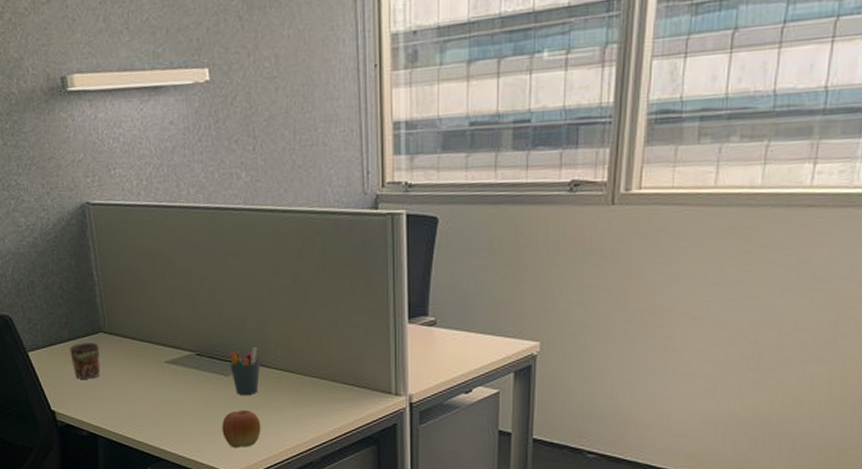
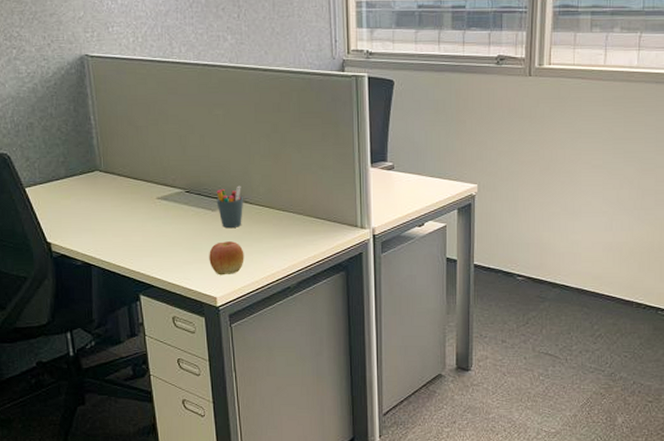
mug: present [69,343,101,379] -> none [66,180,96,213]

